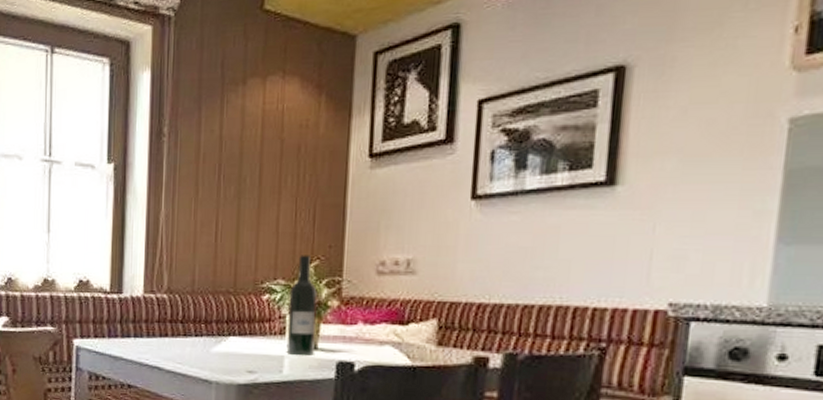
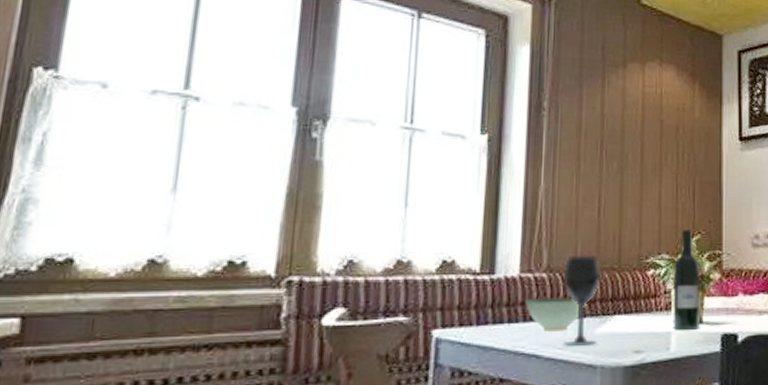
bowl: none [148,316,203,348] -> present [524,297,586,332]
wine glass: none [182,278,218,363] -> present [563,255,602,346]

